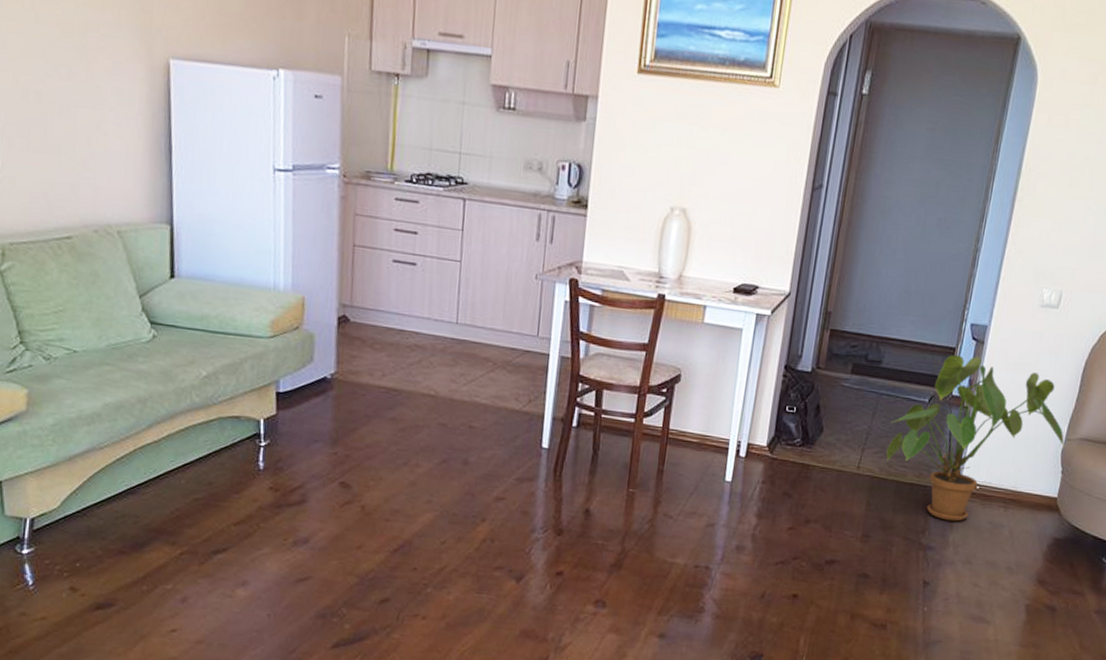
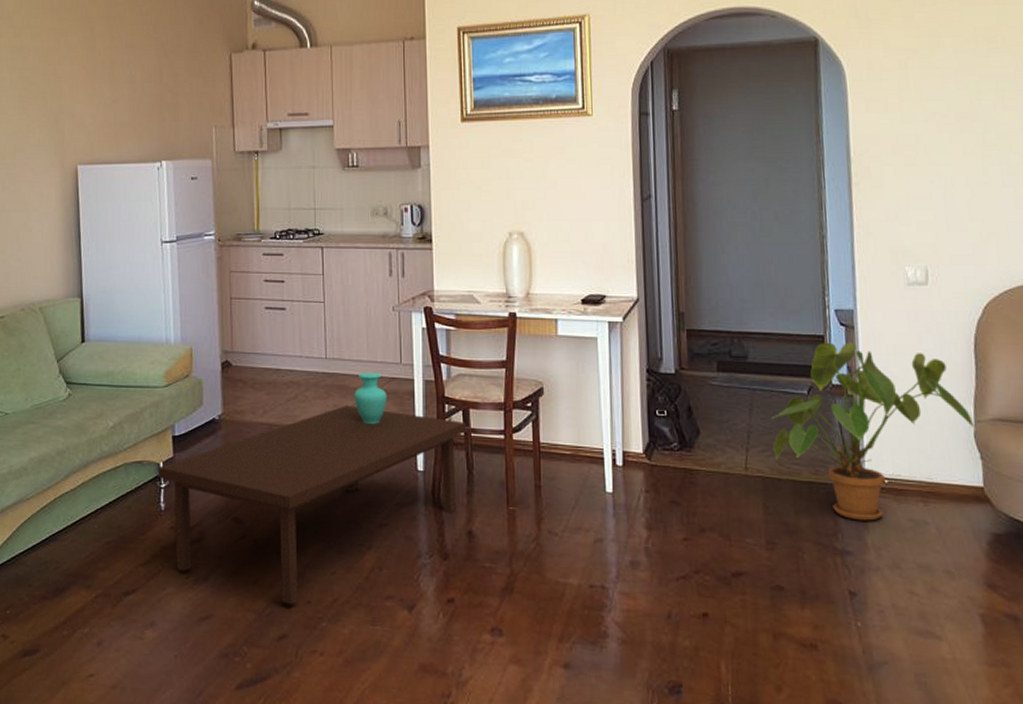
coffee table: none [257,342,599,570] -> present [158,372,467,604]

